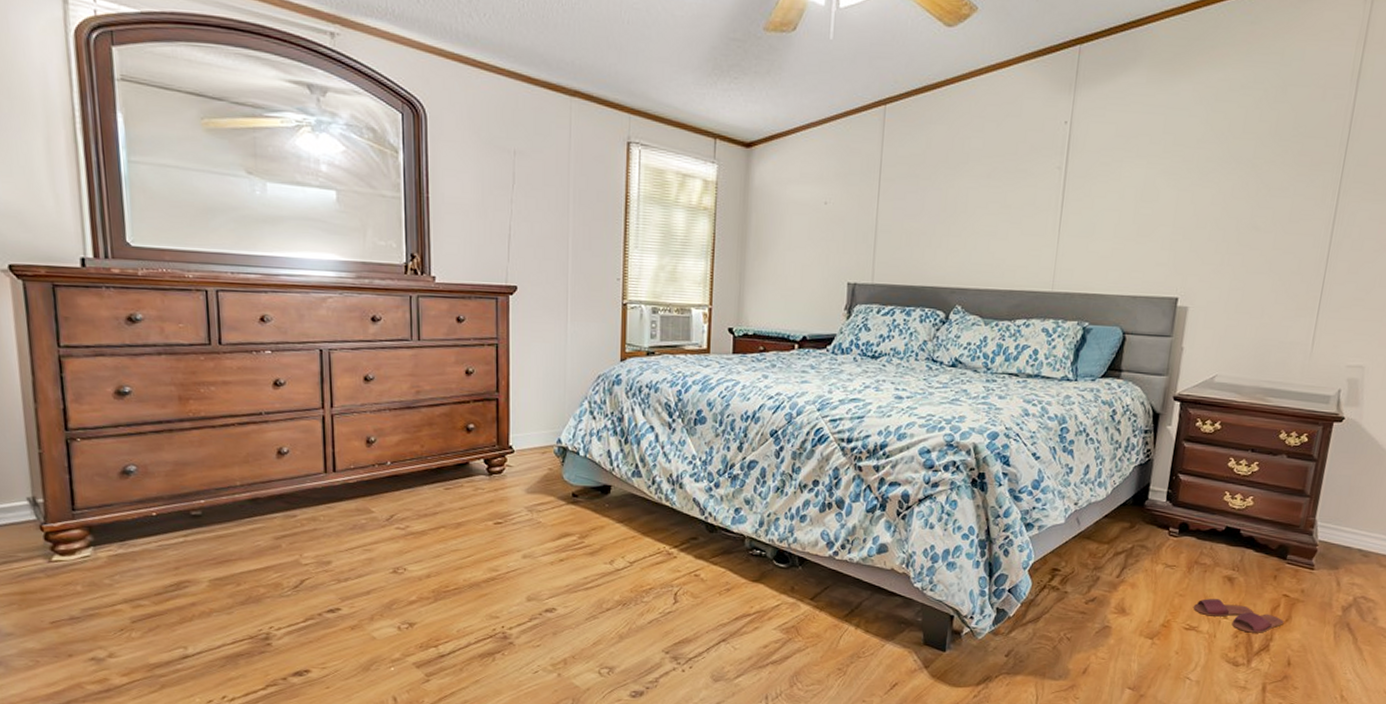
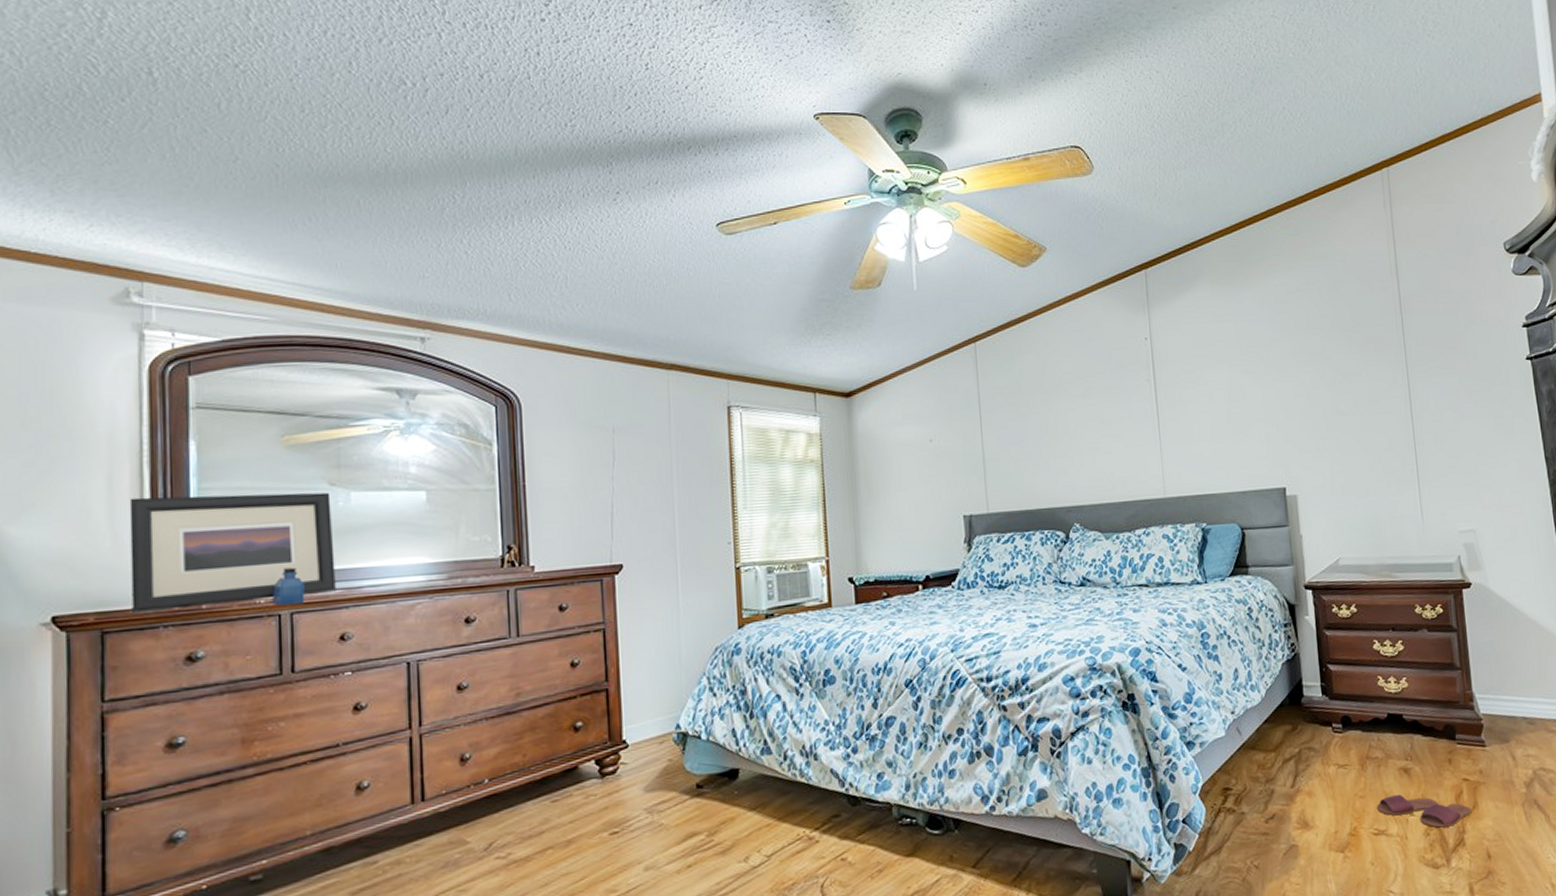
picture frame: none [67,162,256,276] -> present [129,492,336,614]
perfume bottle: none [199,247,228,284] -> present [272,567,305,606]

